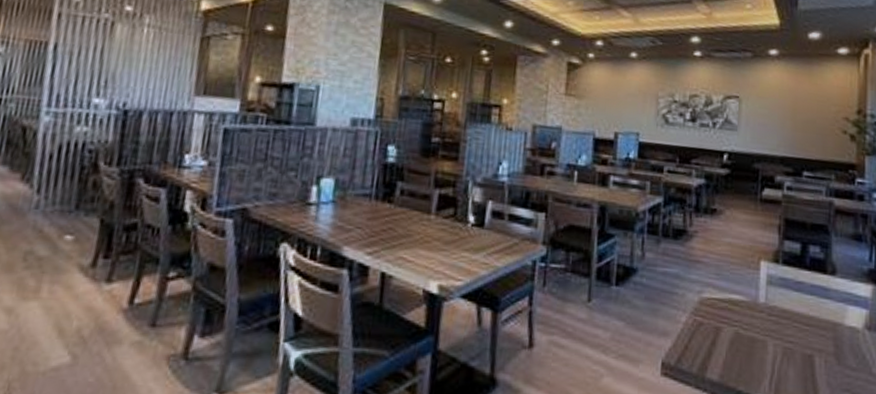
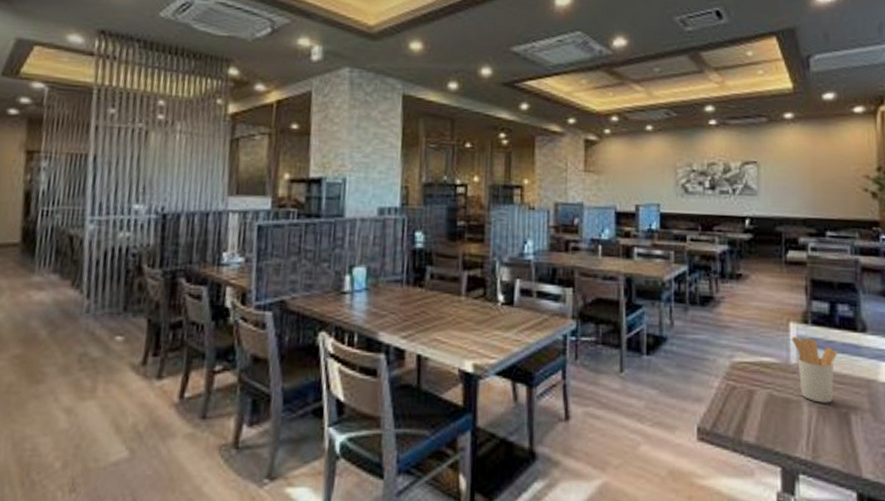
utensil holder: none [761,275,806,344] -> present [792,337,838,403]

